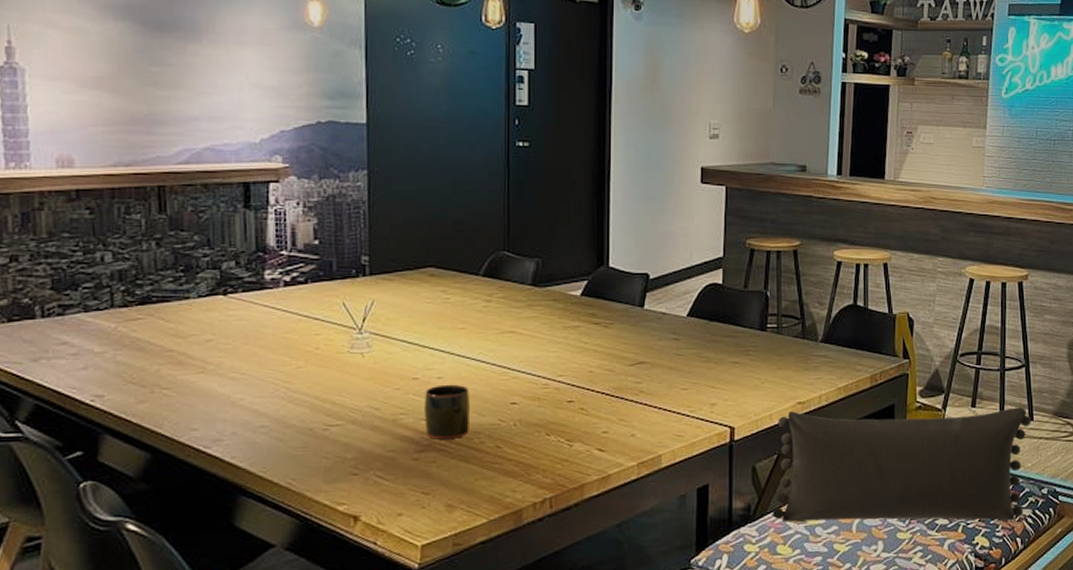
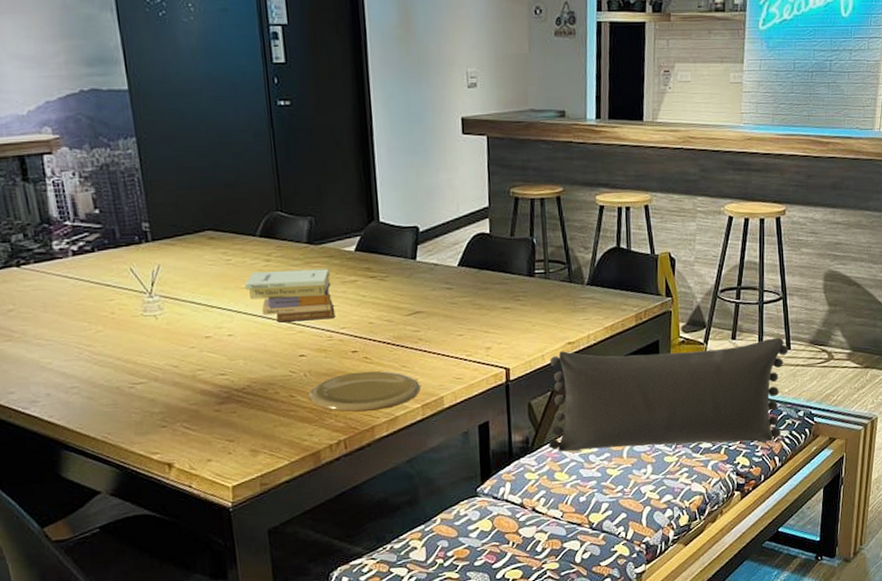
mug: present [424,384,471,439] -> none [218,340,264,392]
books: none [461,312,554,367] -> present [244,268,336,323]
plate: none [515,423,638,469] -> present [307,371,421,413]

